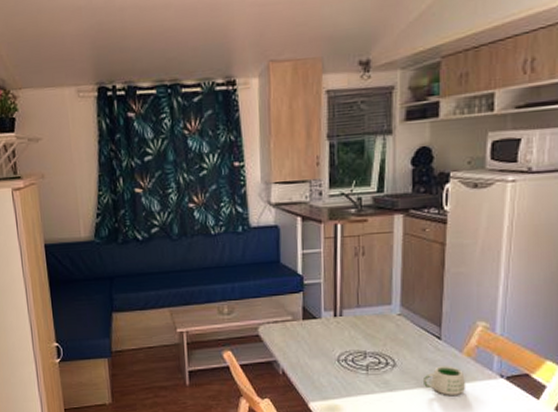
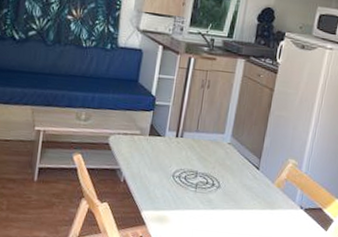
mug: present [424,366,466,396] -> none [240,192,274,220]

